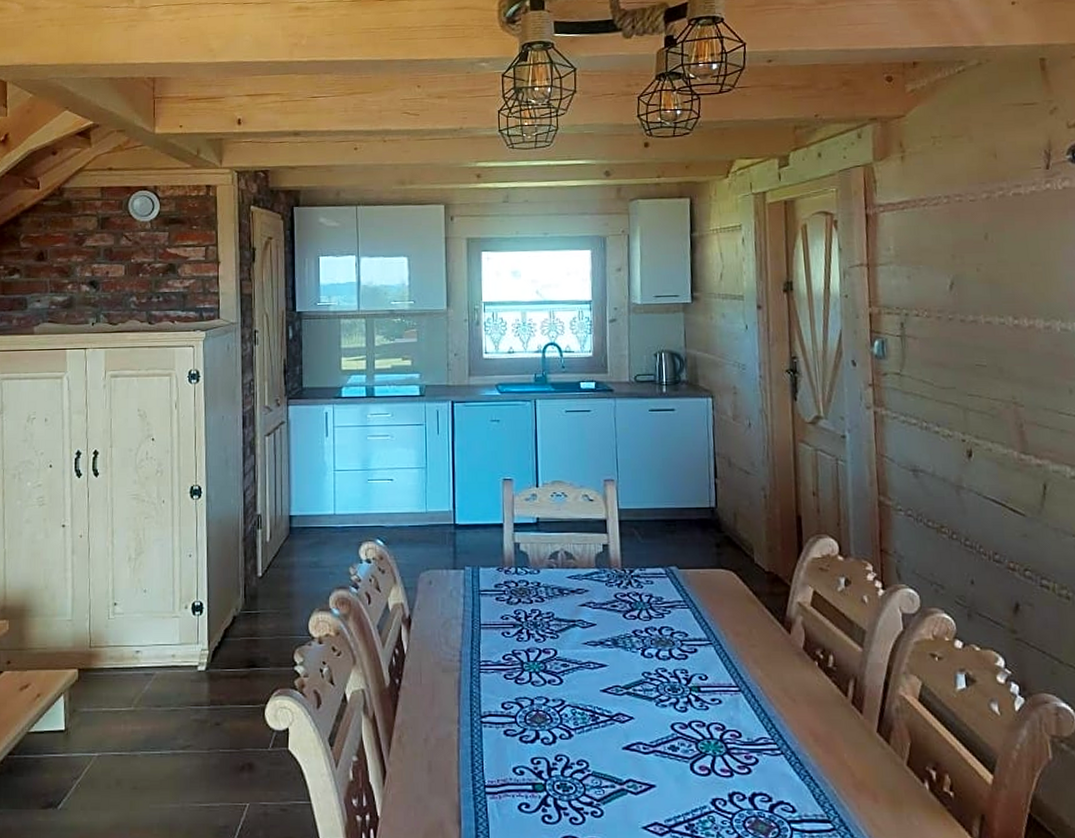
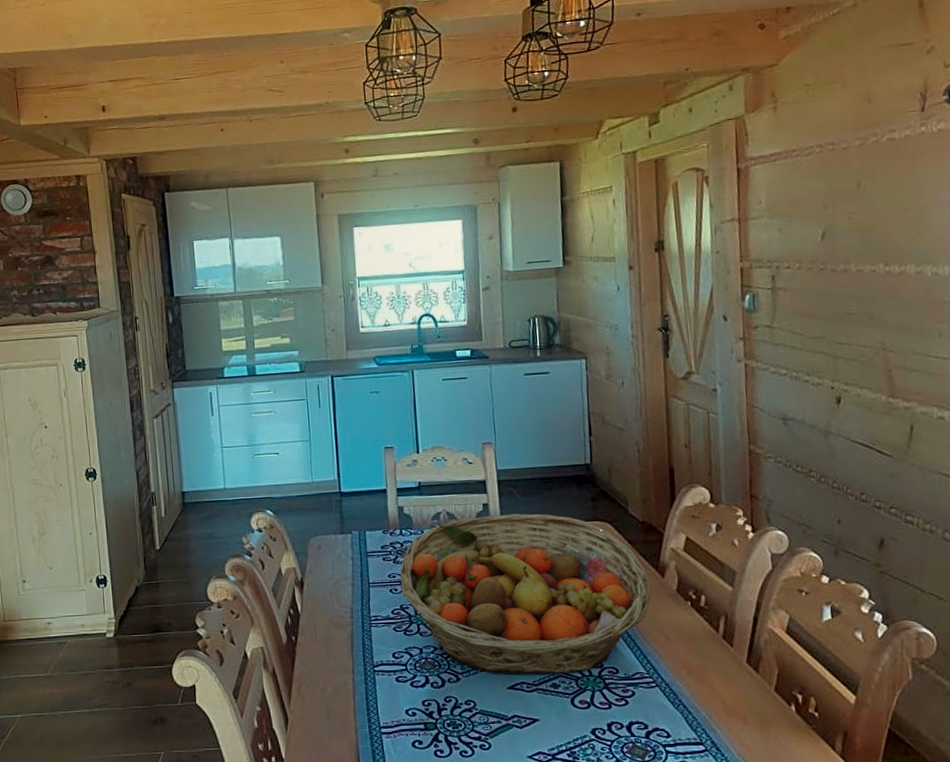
fruit basket: none [513,556,777,735] -> present [399,513,652,675]

